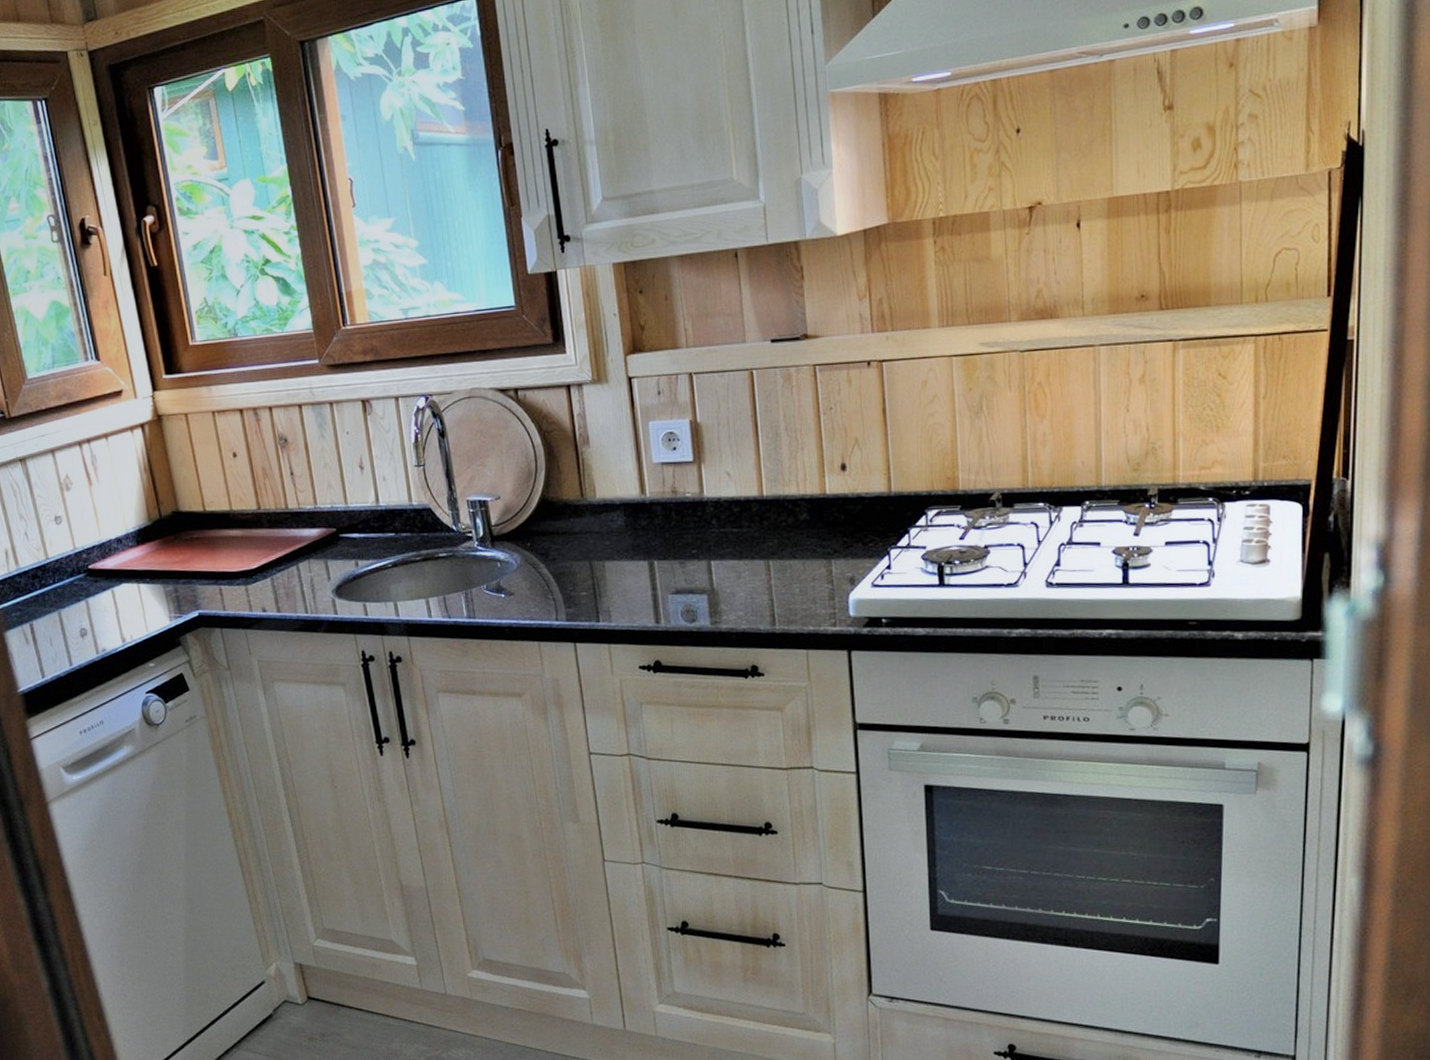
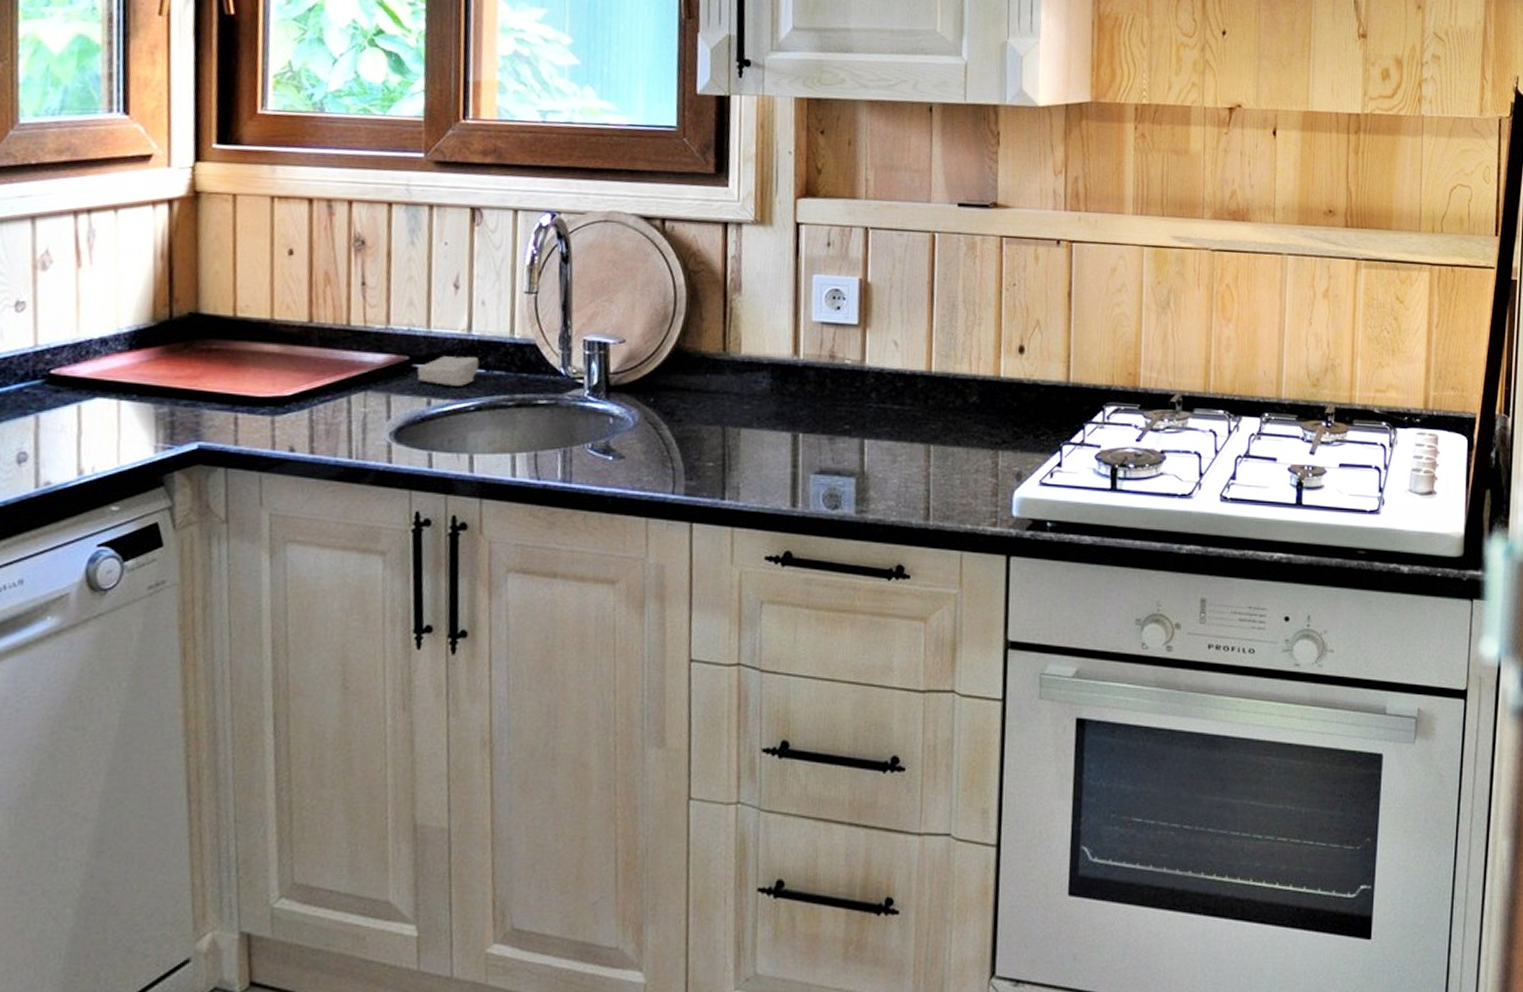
soap bar: none [343,523,390,549] -> present [416,356,479,386]

